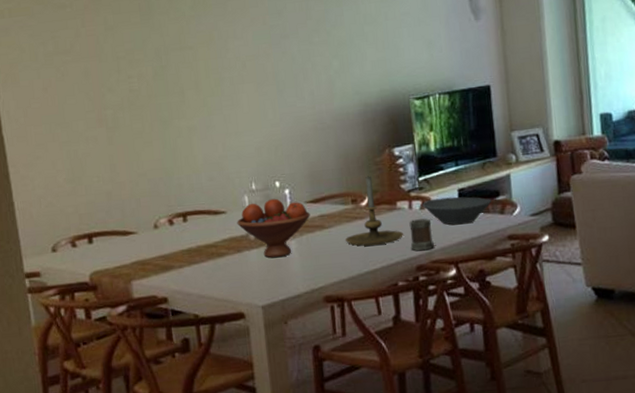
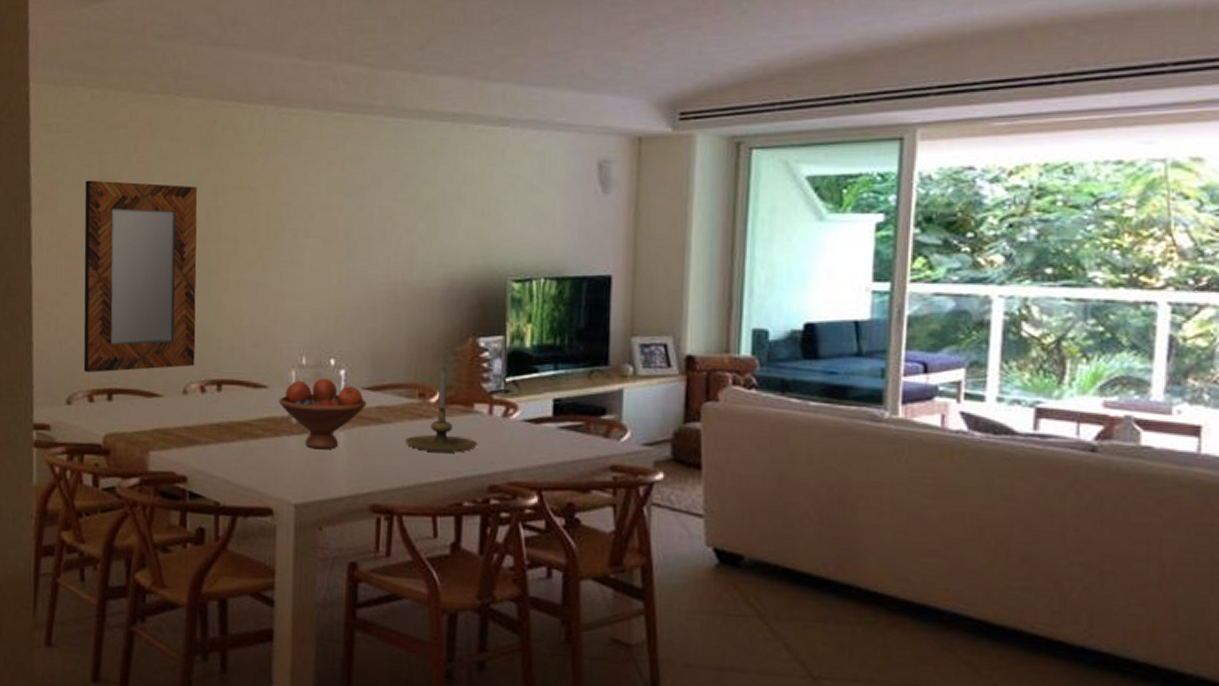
home mirror: none [42,50,161,223] -> present [83,180,198,373]
mug: present [409,218,434,251] -> none [484,428,515,469]
bowl: present [422,196,492,225] -> none [506,406,595,443]

